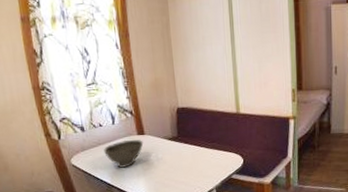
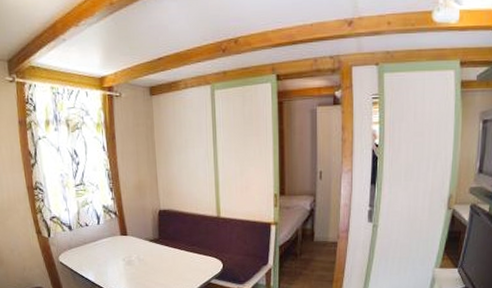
bowl: present [104,139,144,169] -> none [89,239,126,268]

